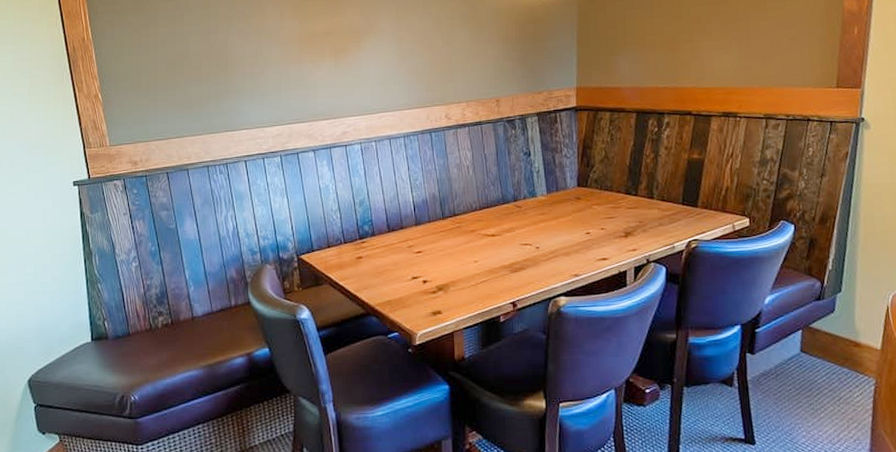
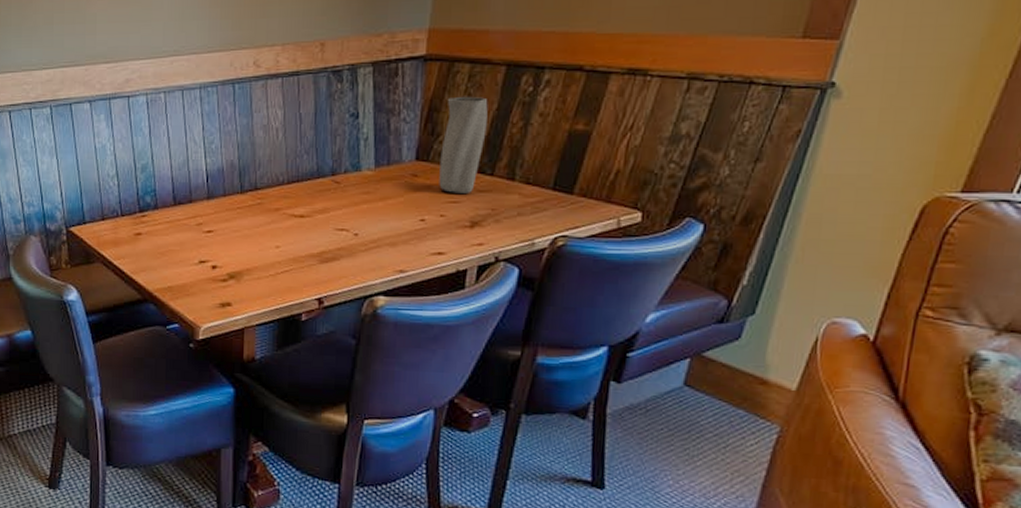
vase: none [596,136,628,211] -> present [439,96,488,193]

